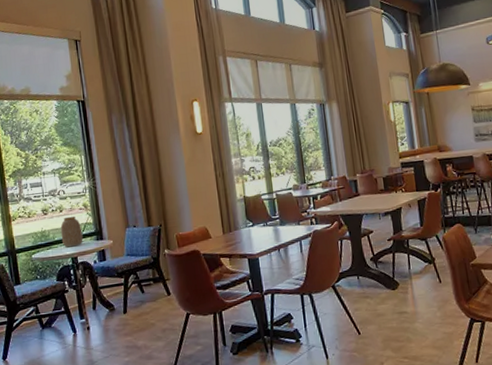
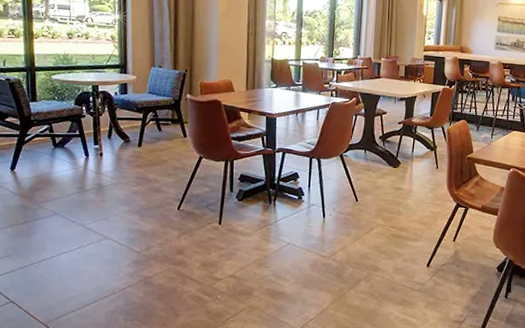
vase: present [60,216,83,248] -> none [84,45,107,75]

